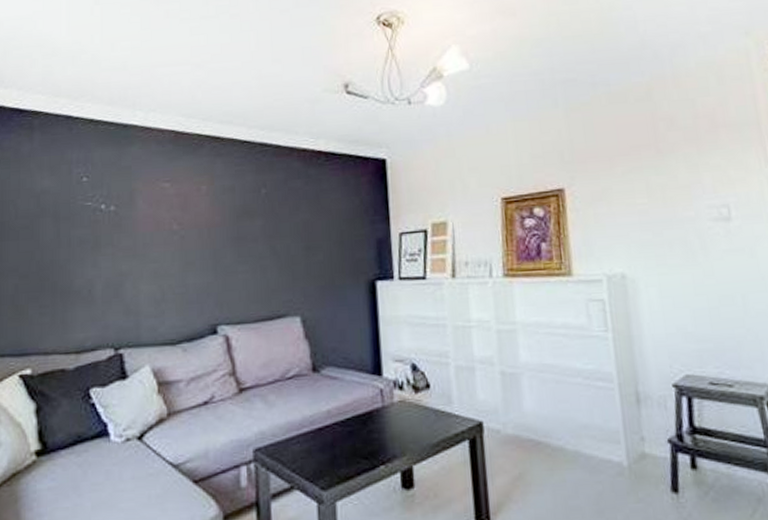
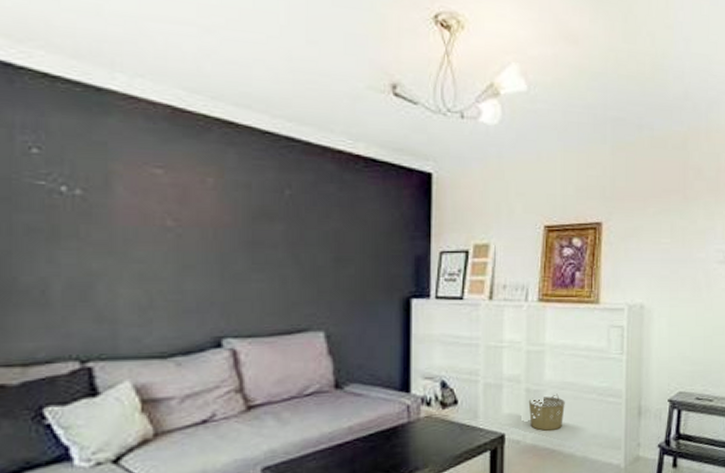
basket: none [504,377,547,419] -> present [528,394,565,431]

